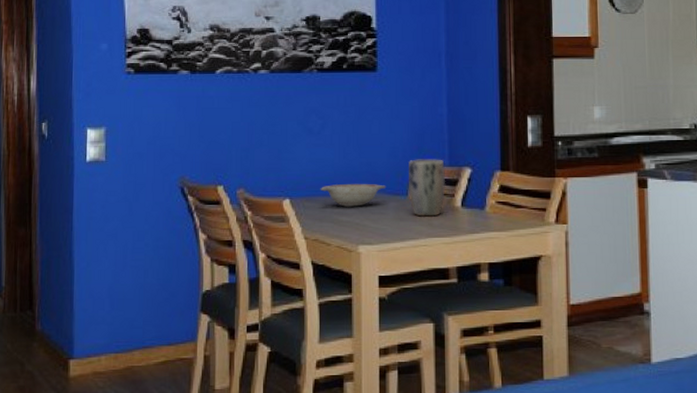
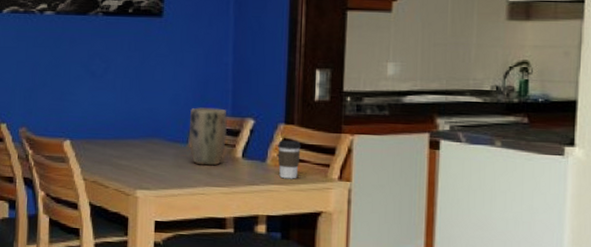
decorative bowl: present [320,183,387,207] -> none [100,128,167,152]
coffee cup: none [495,187,518,225] -> present [277,140,301,179]

